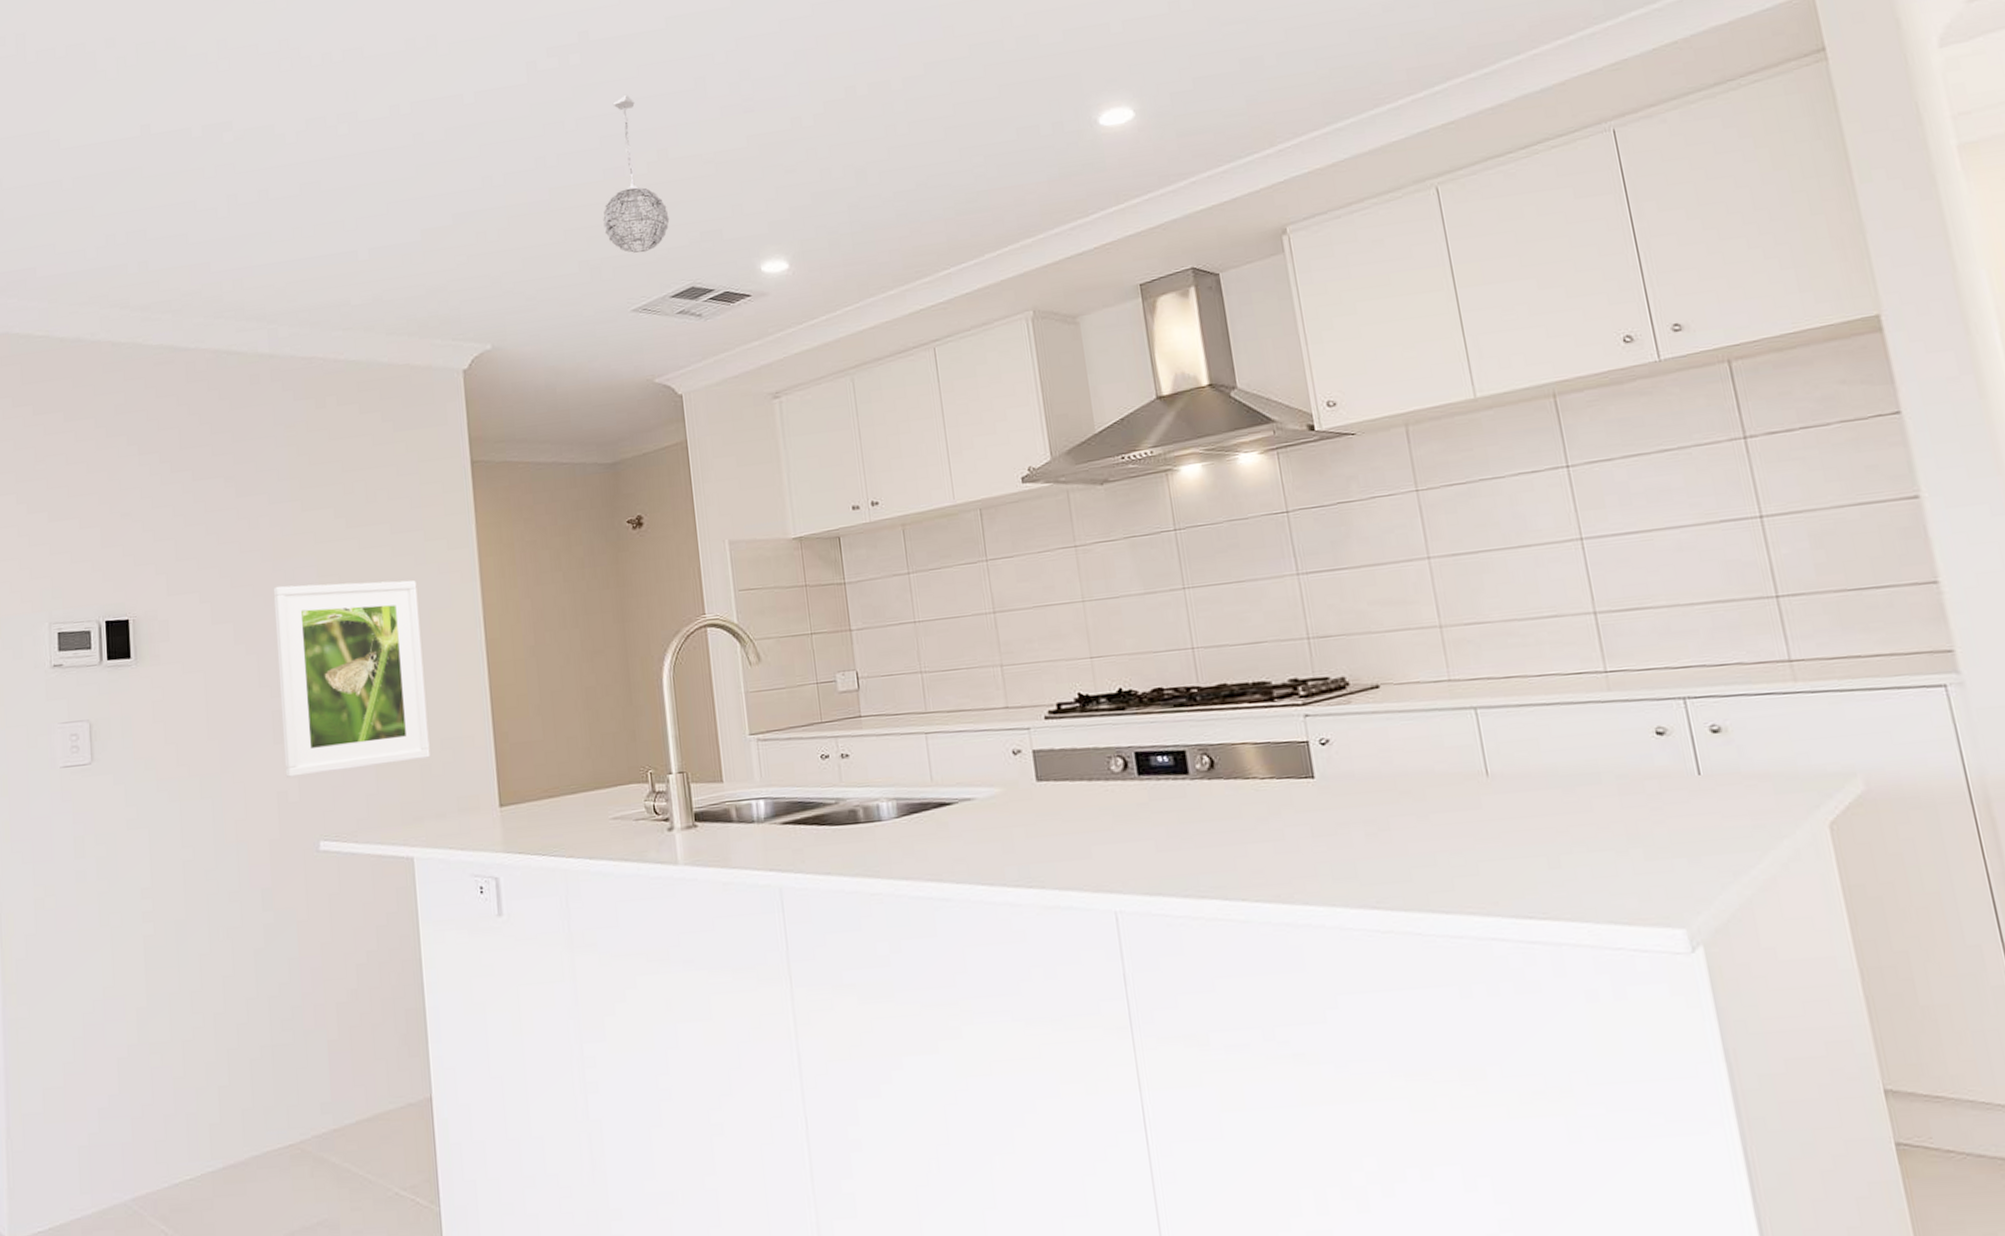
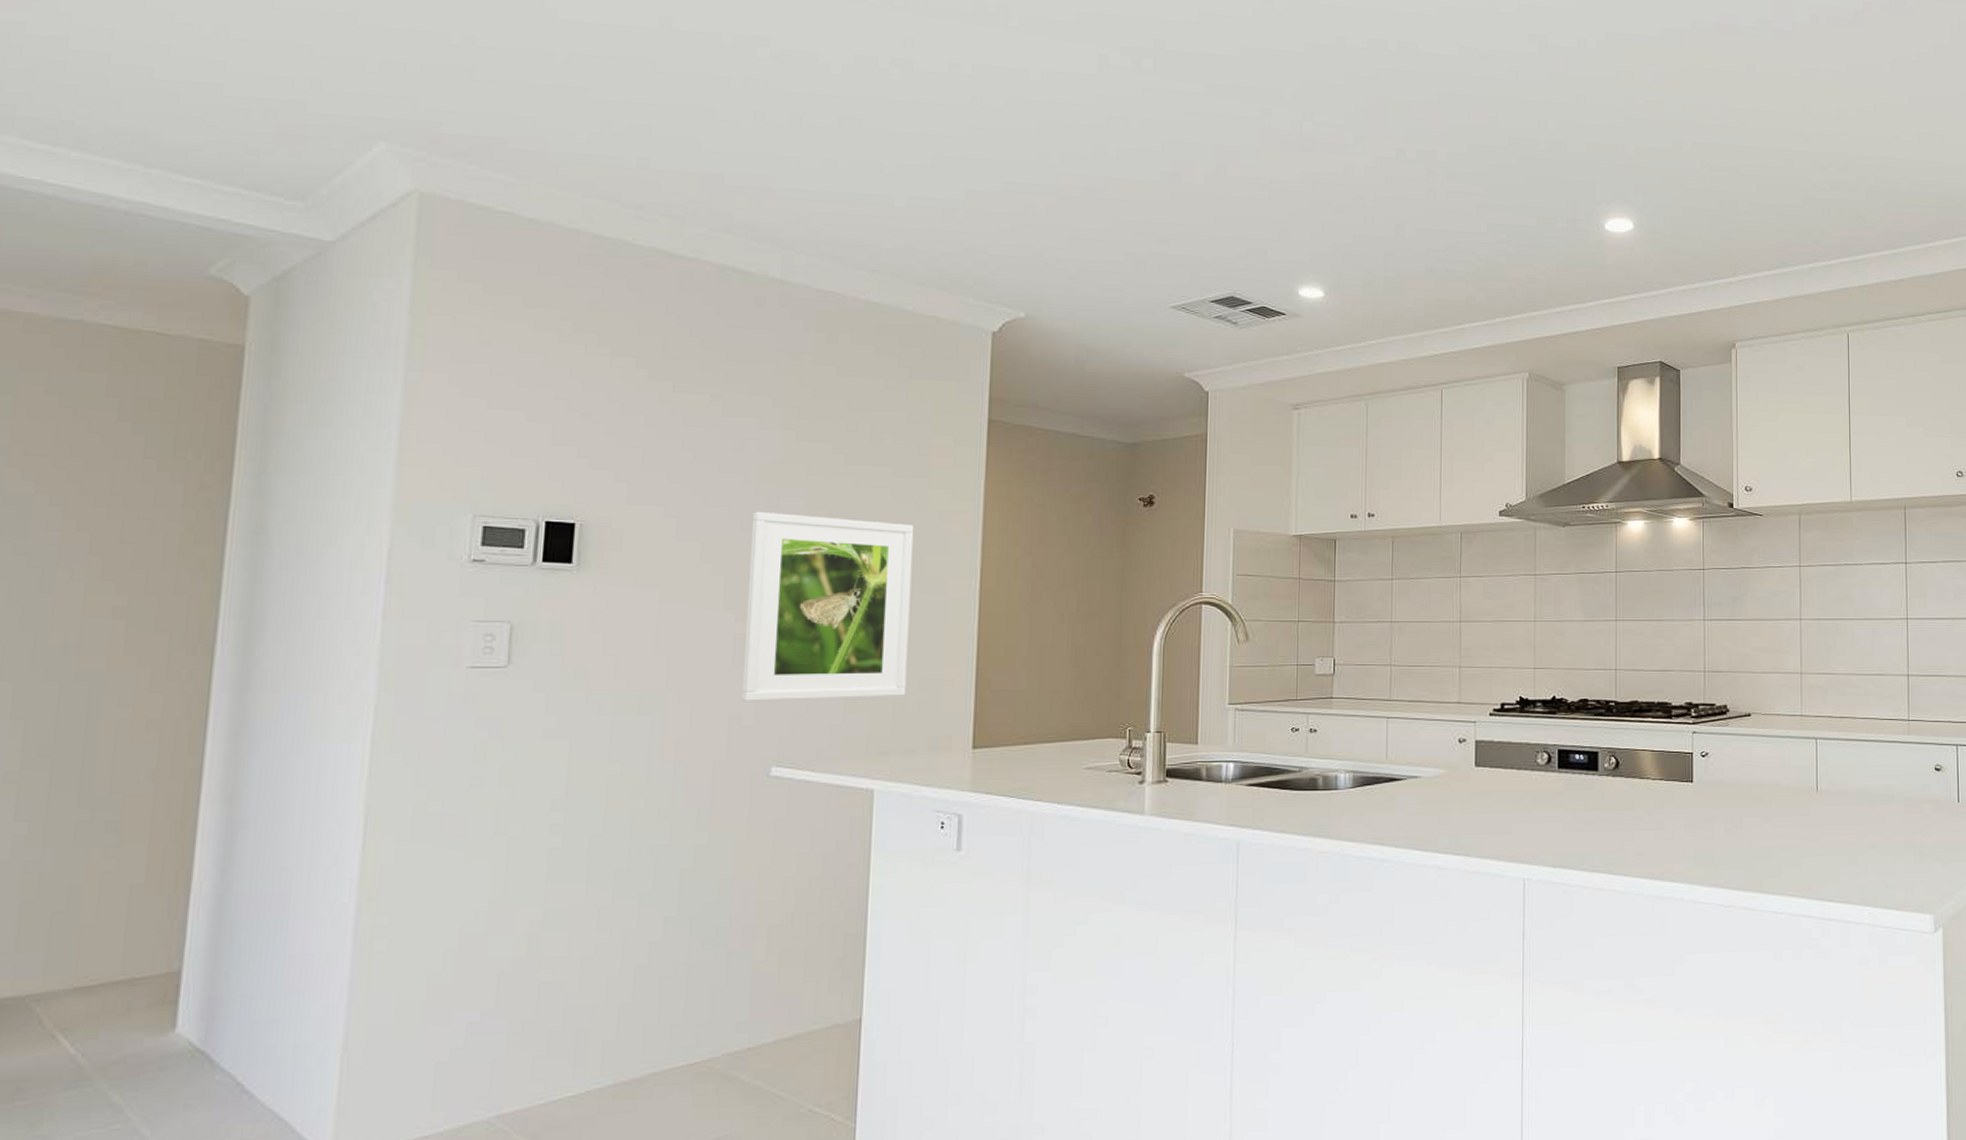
pendant light: present [603,94,670,253] -> none [1154,108,1219,256]

